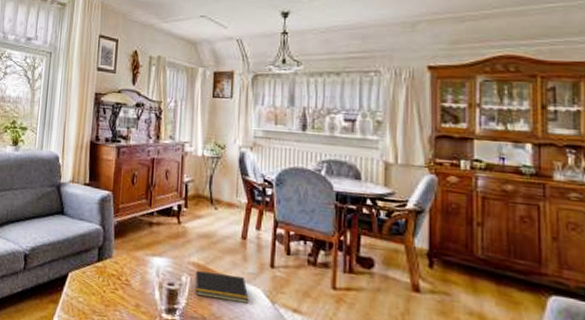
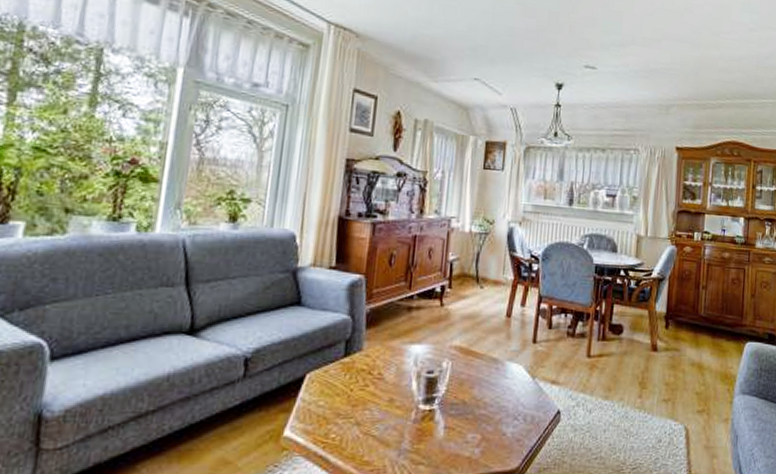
notepad: present [194,269,249,304] -> none [456,353,511,382]

